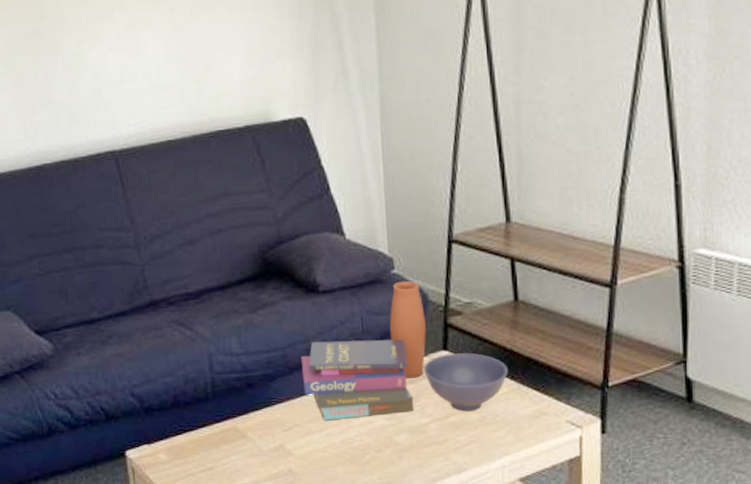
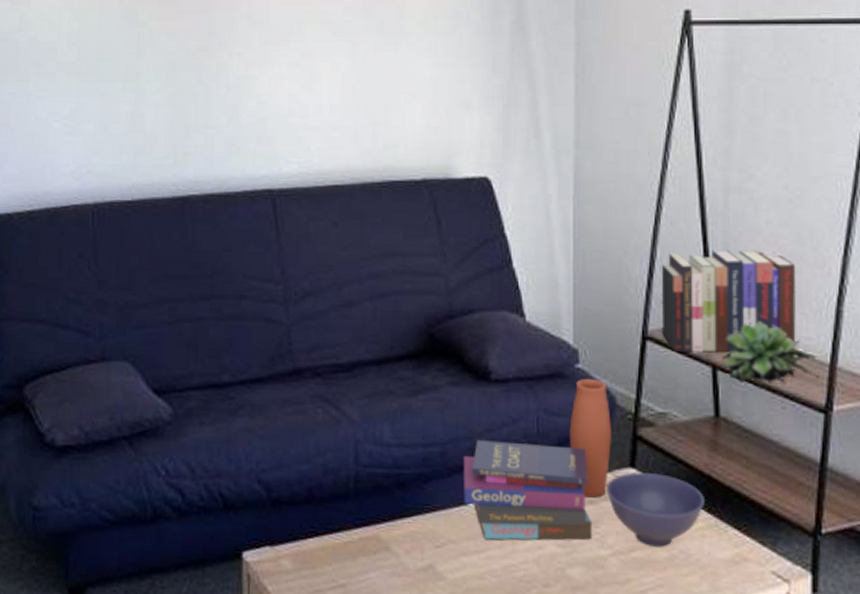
books: none [462,153,584,251] -> present [661,250,796,353]
succulent plant: none [518,216,604,270] -> present [722,321,818,383]

